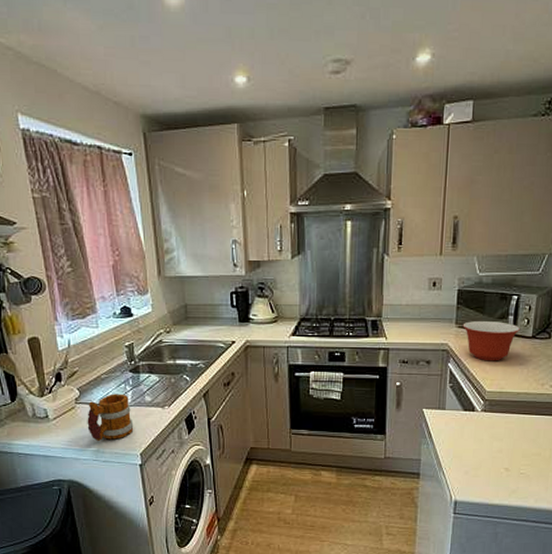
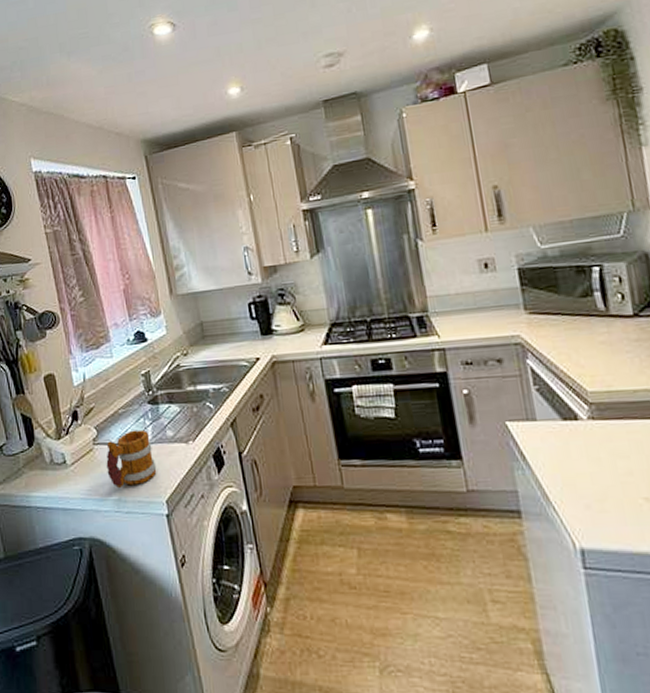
mixing bowl: present [462,320,520,361] -> none [534,300,614,353]

